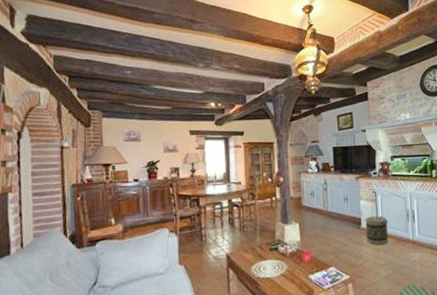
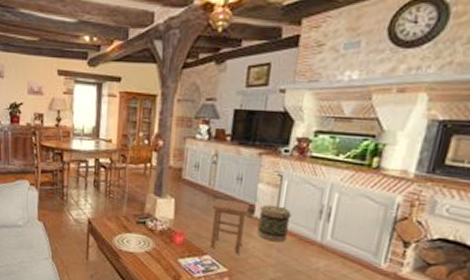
stool: none [329,217,357,261] -> present [209,198,249,254]

